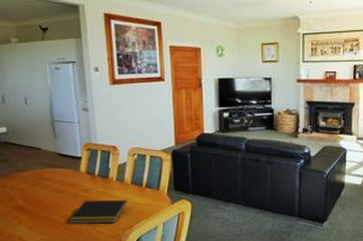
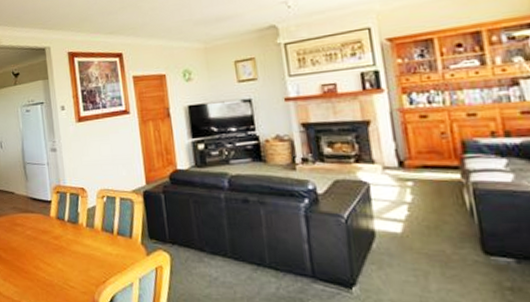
notepad: present [68,200,128,223] -> none [40,250,99,276]

